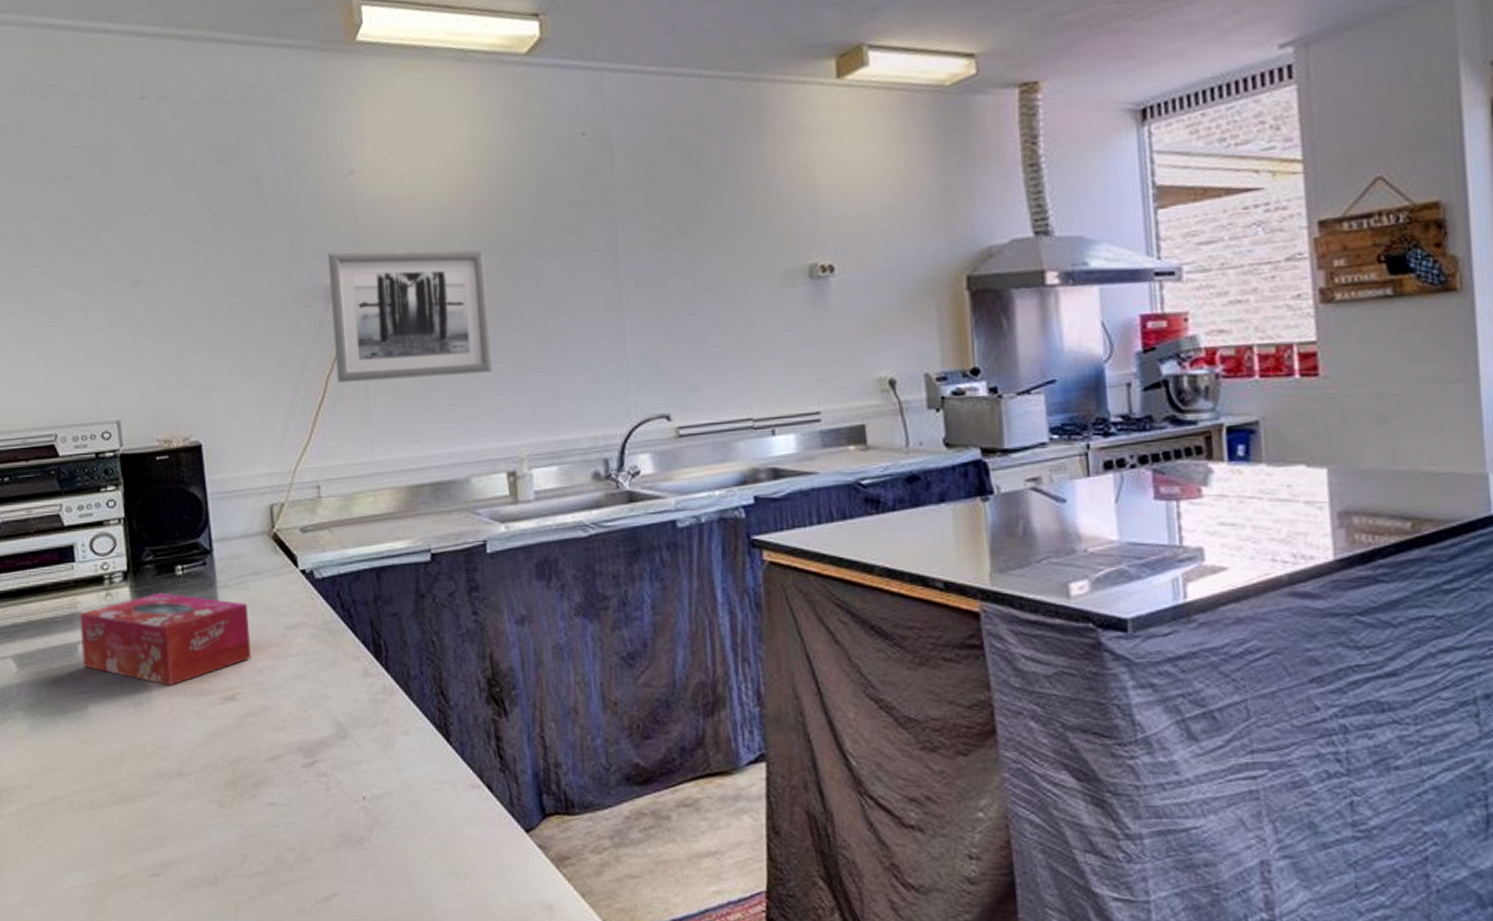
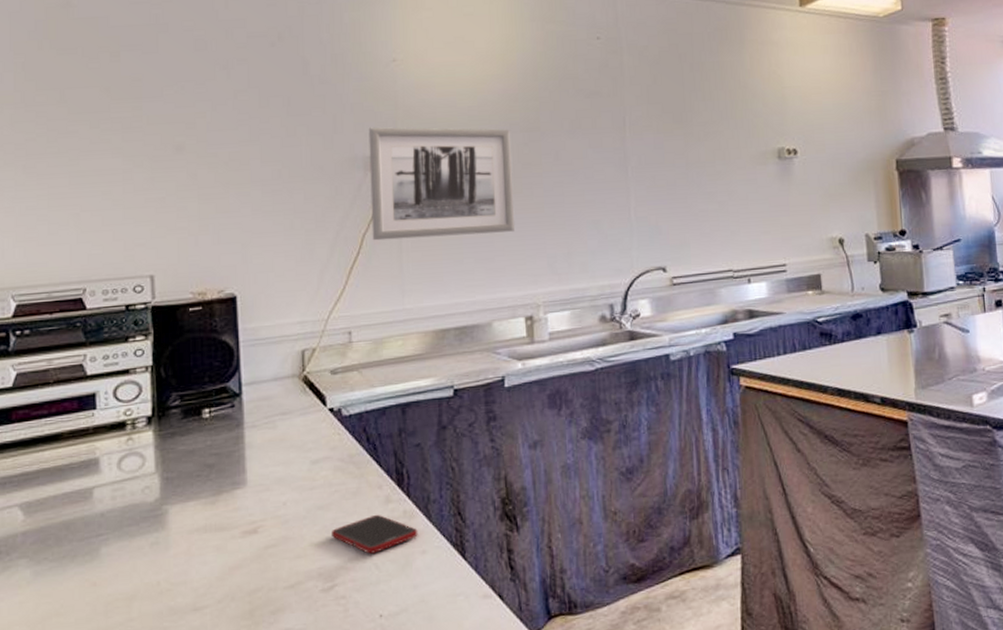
tissue box: present [79,592,251,686] -> none [97,435,275,524]
cell phone: none [310,688,399,730] -> present [332,514,418,554]

